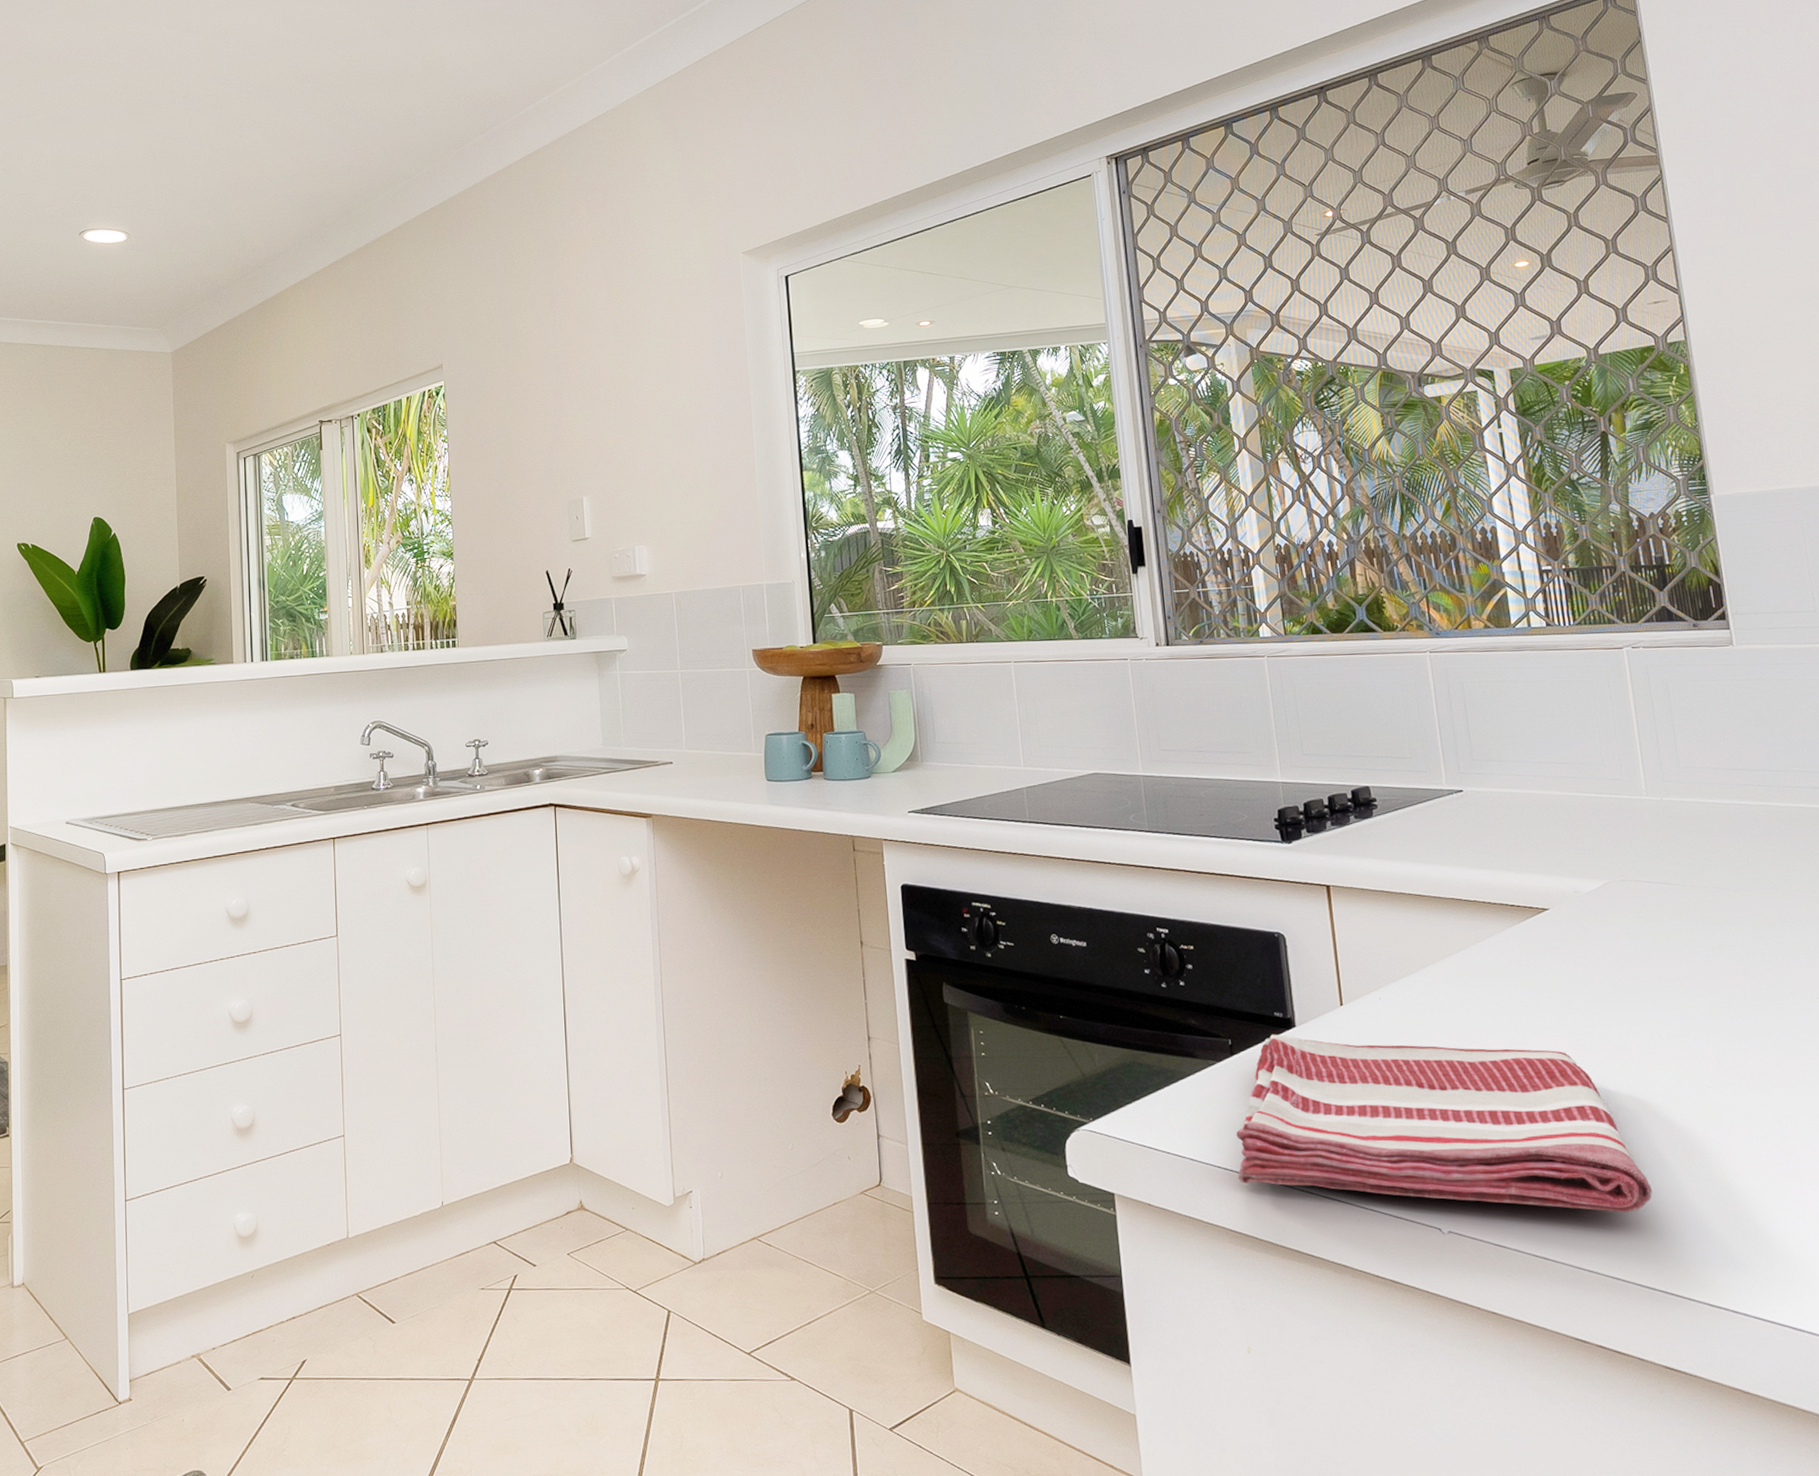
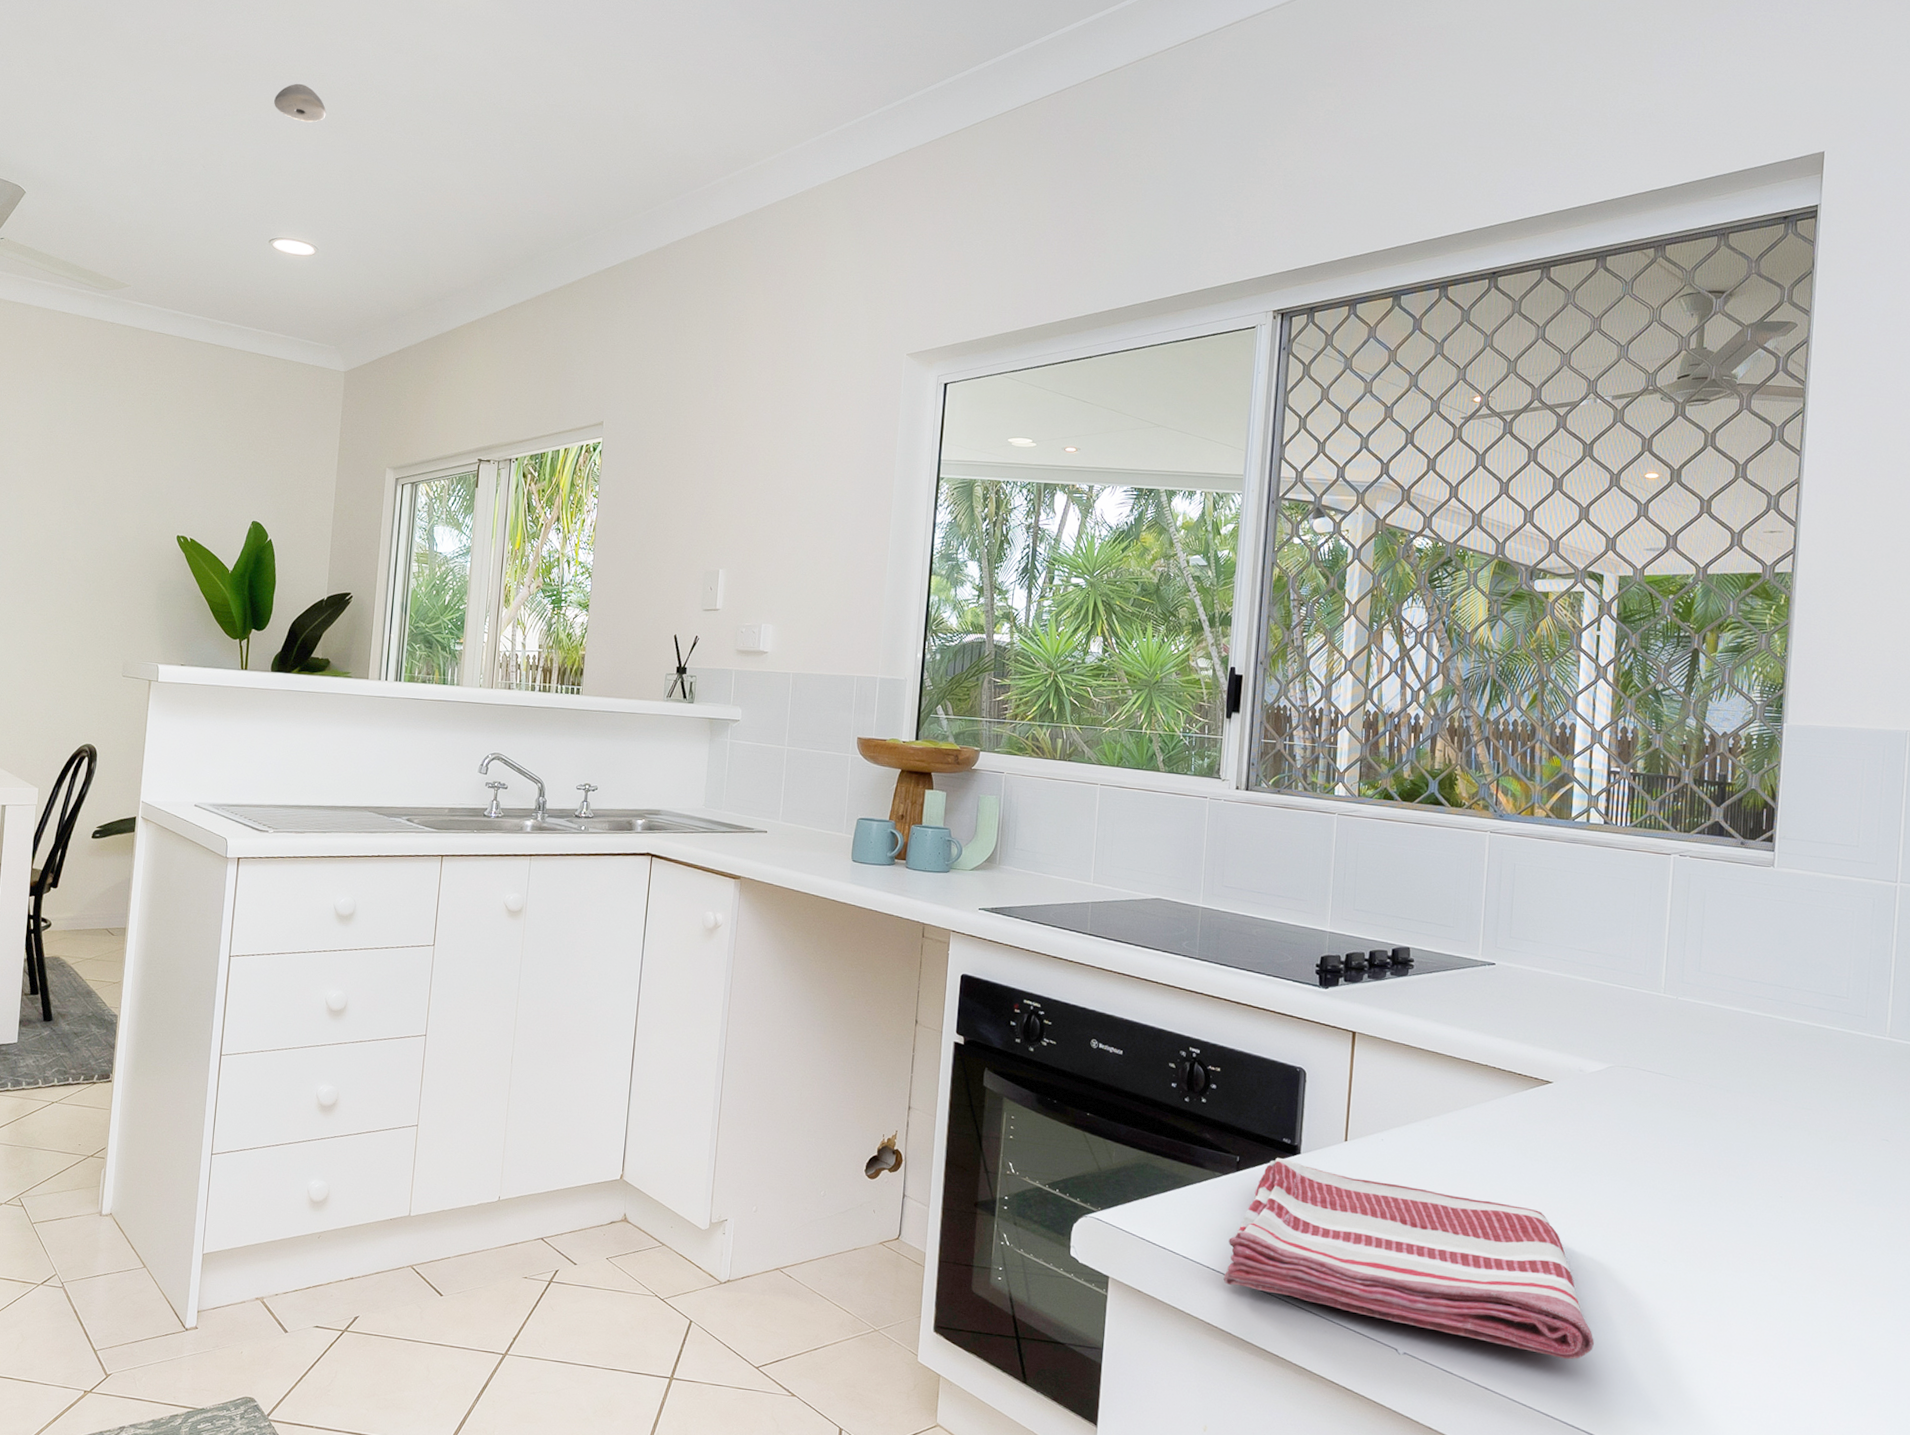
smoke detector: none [69,76,123,113] -> present [274,83,326,123]

